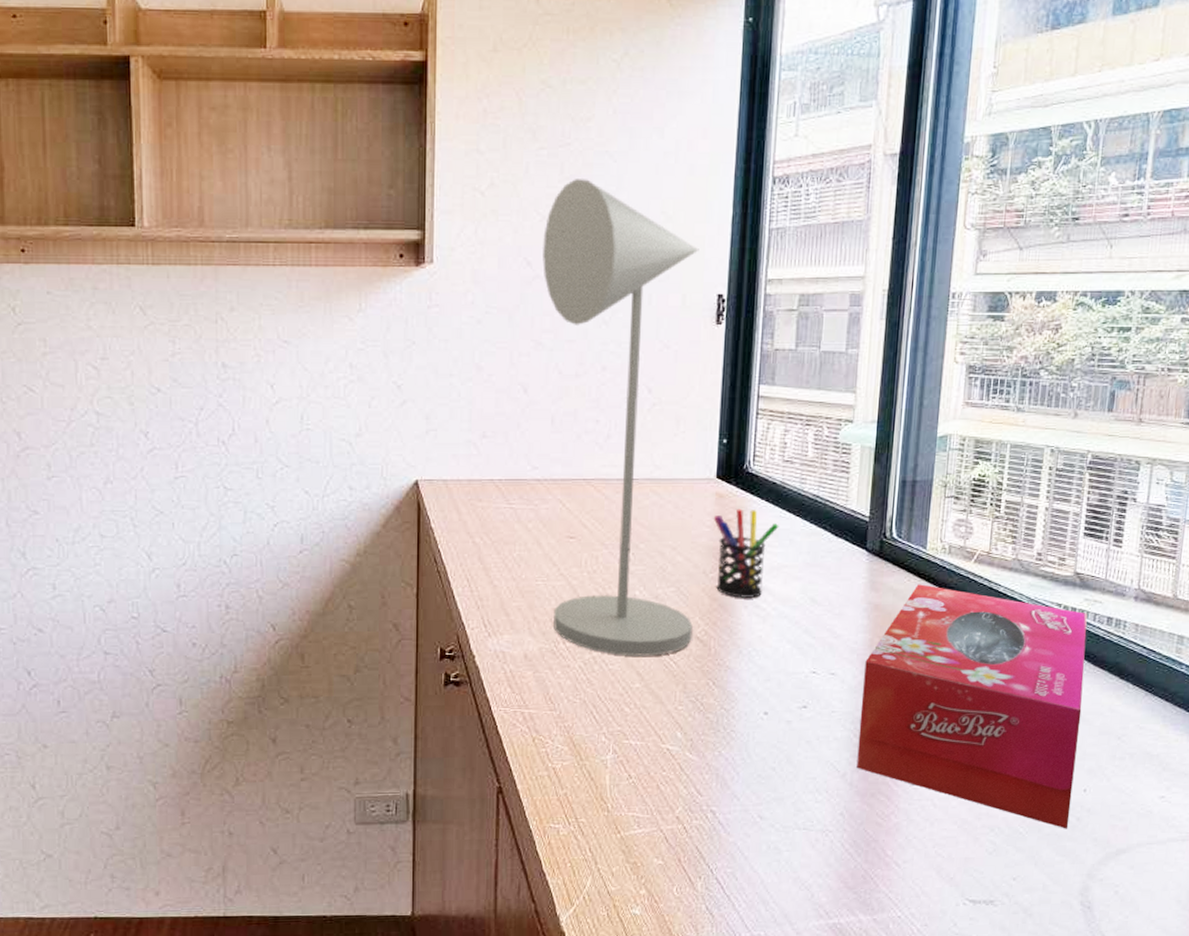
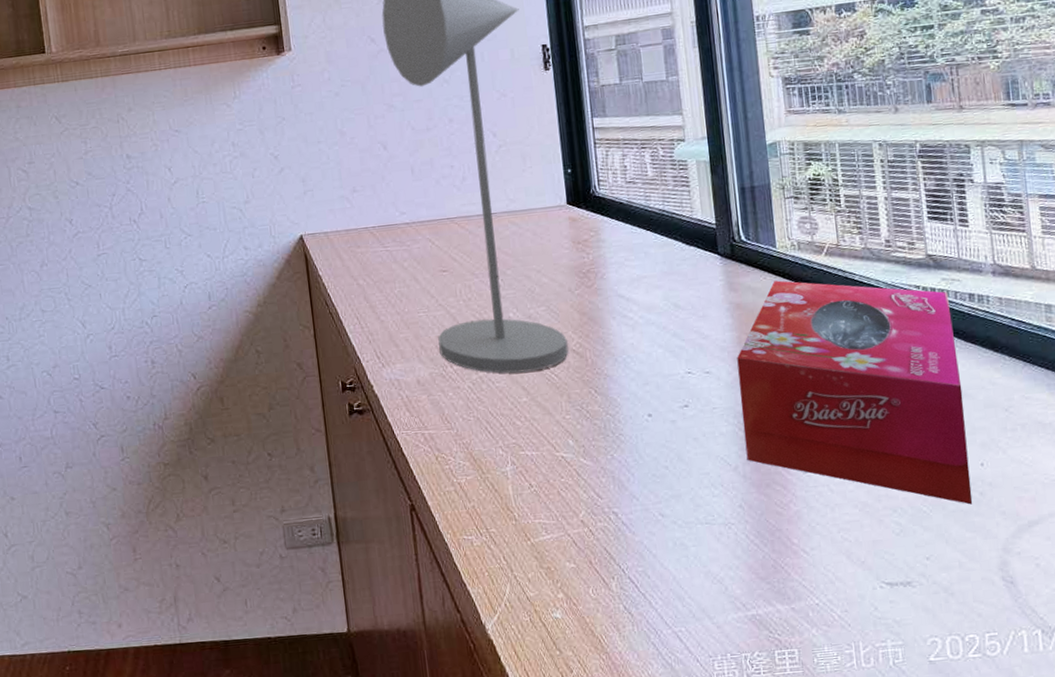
pen holder: present [713,509,779,598] -> none [570,229,633,310]

